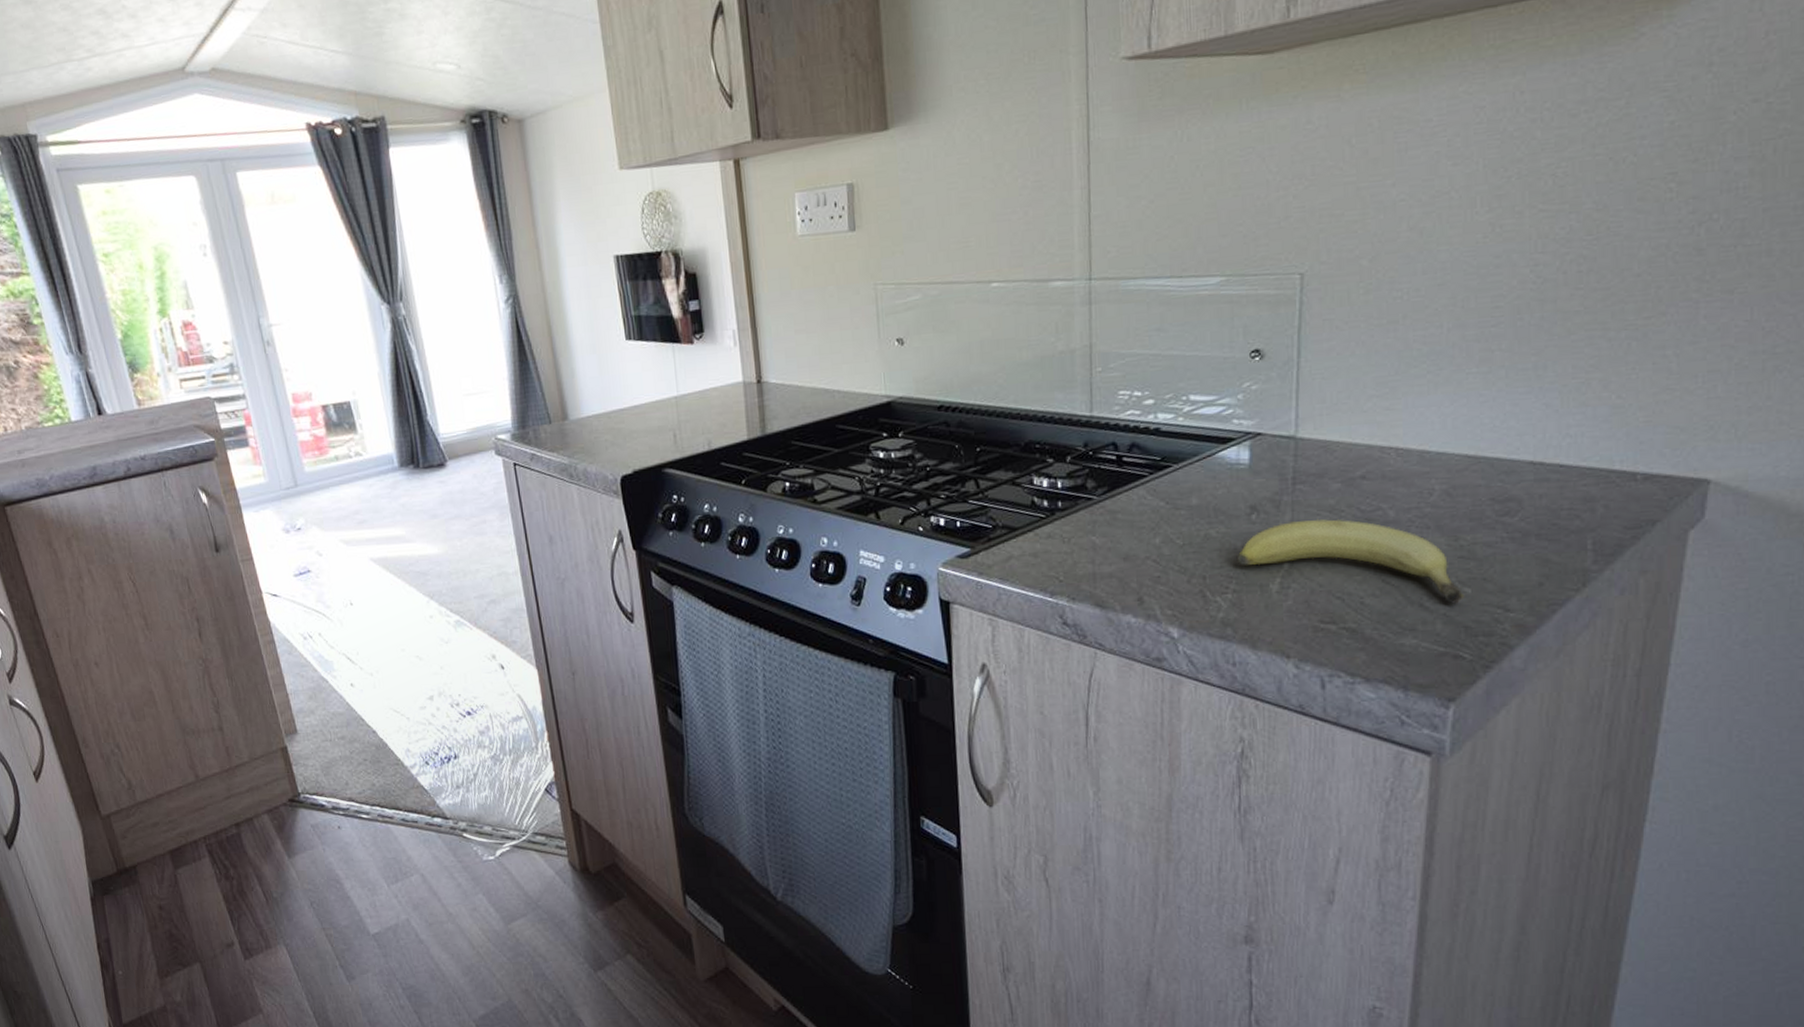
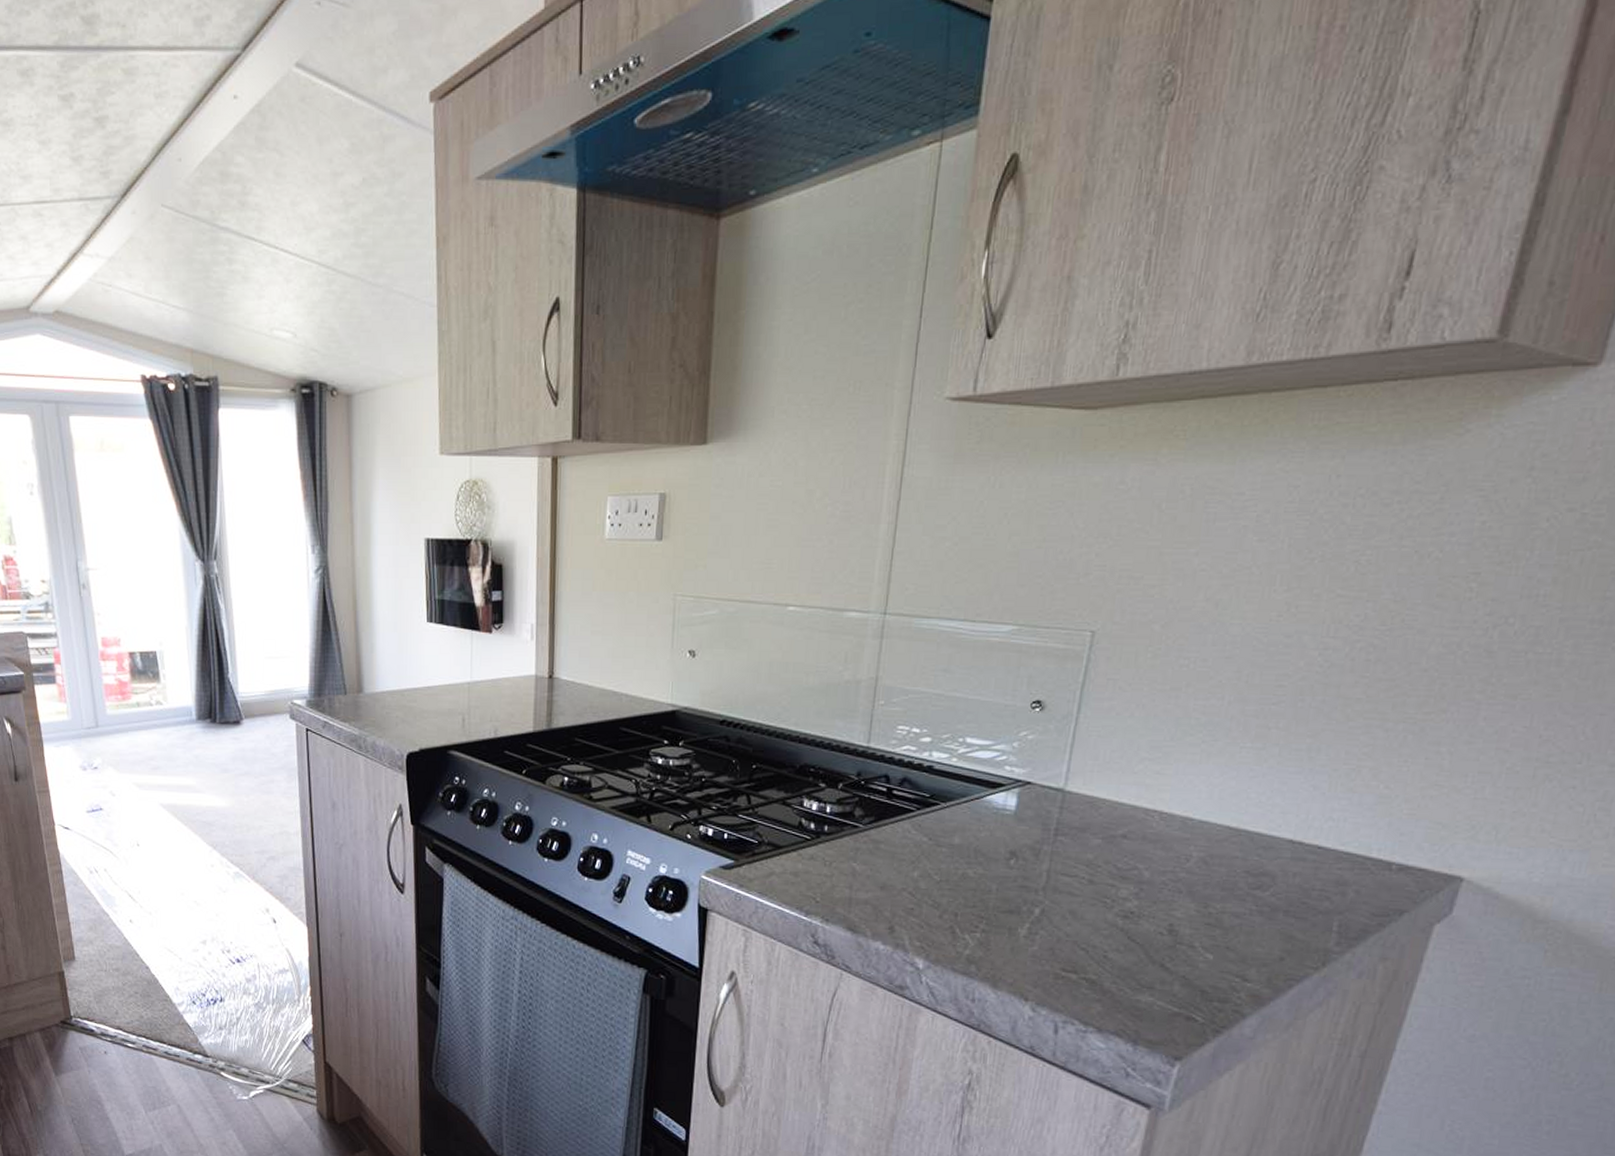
fruit: present [1237,519,1465,604] -> none [990,871,1206,968]

